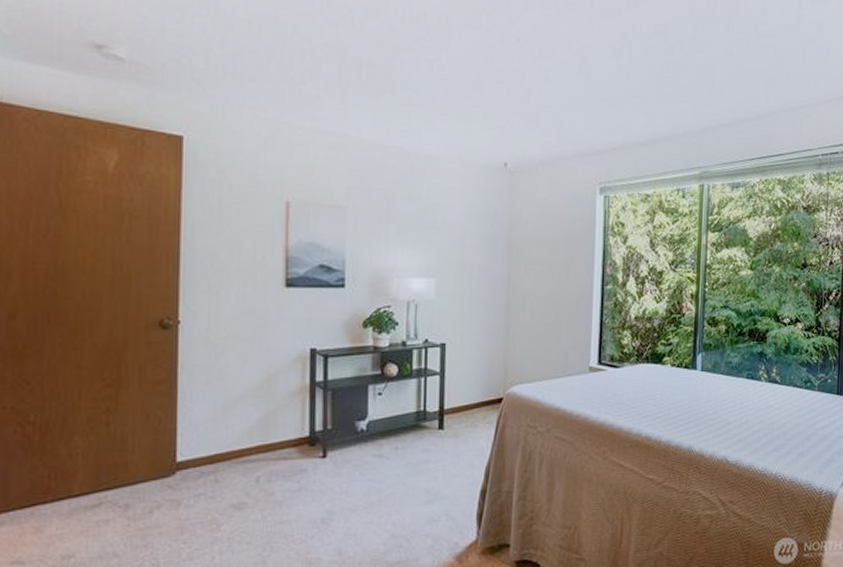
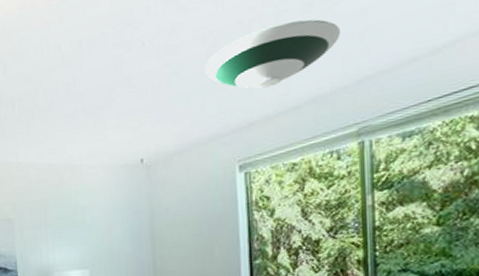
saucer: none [576,57,694,116] -> present [205,19,341,89]

